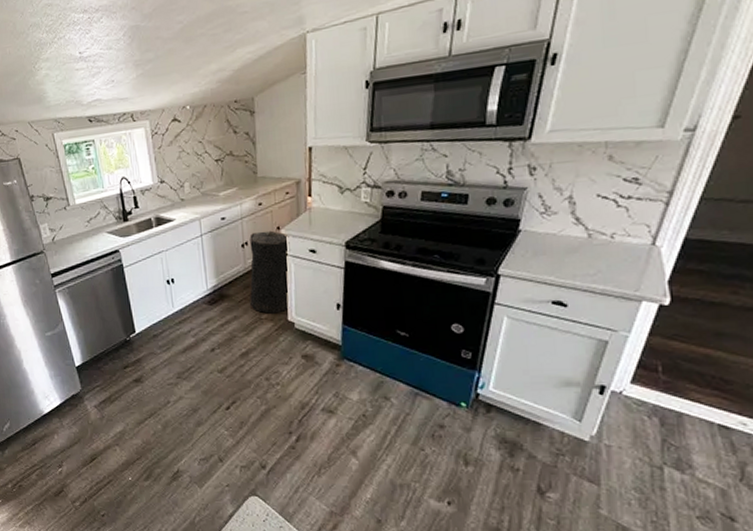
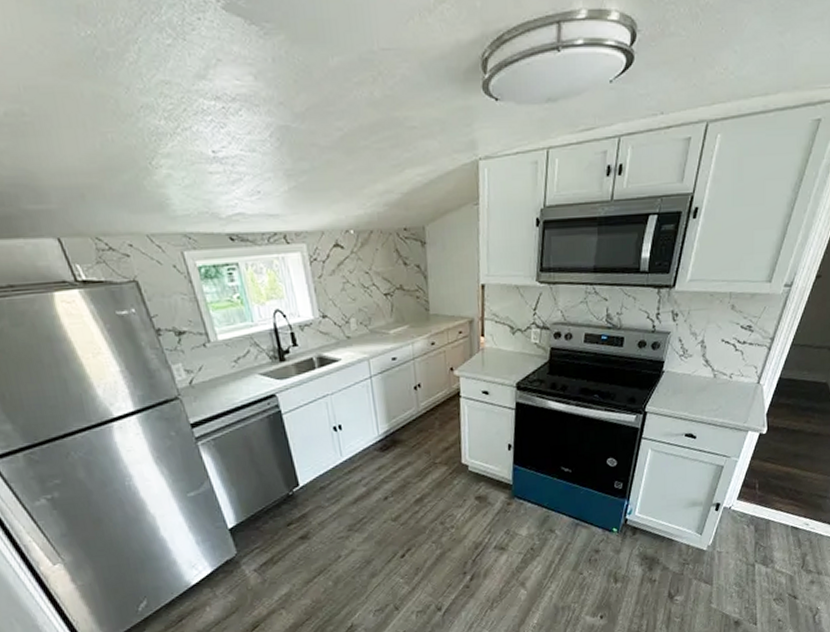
trash can: present [249,230,291,314] -> none [422,371,464,458]

